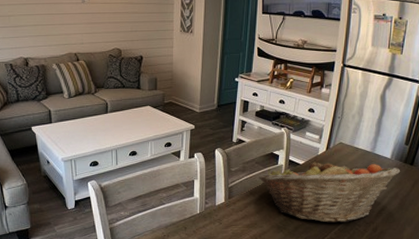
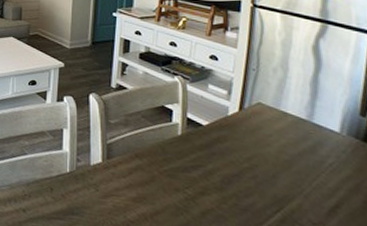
fruit basket: present [258,159,401,223] -> none [145,120,360,218]

